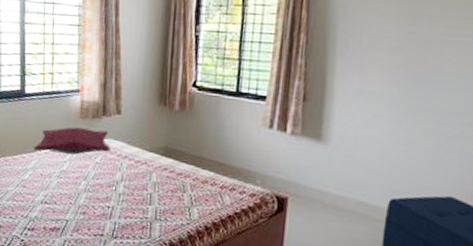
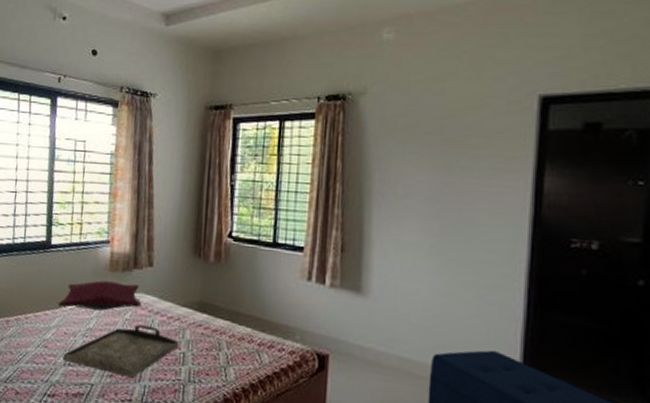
serving tray: none [40,167,147,216] -> present [62,324,180,378]

